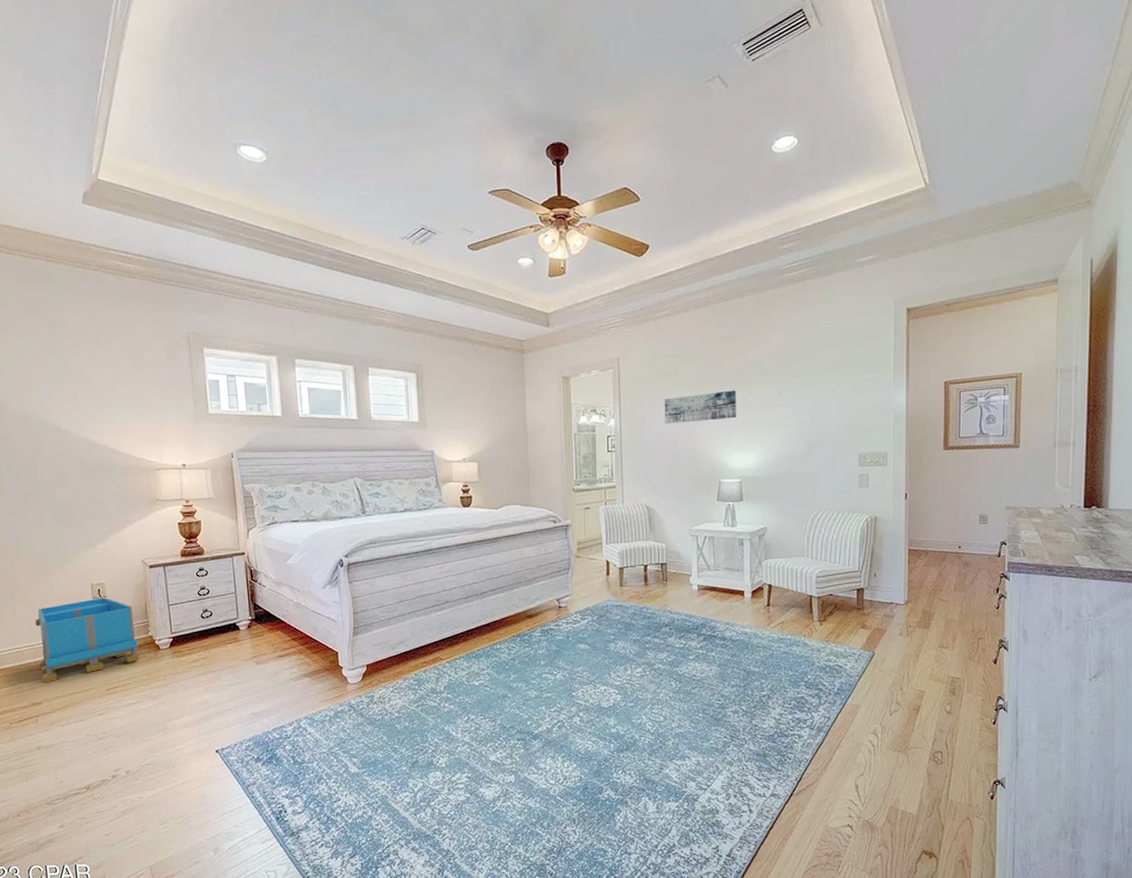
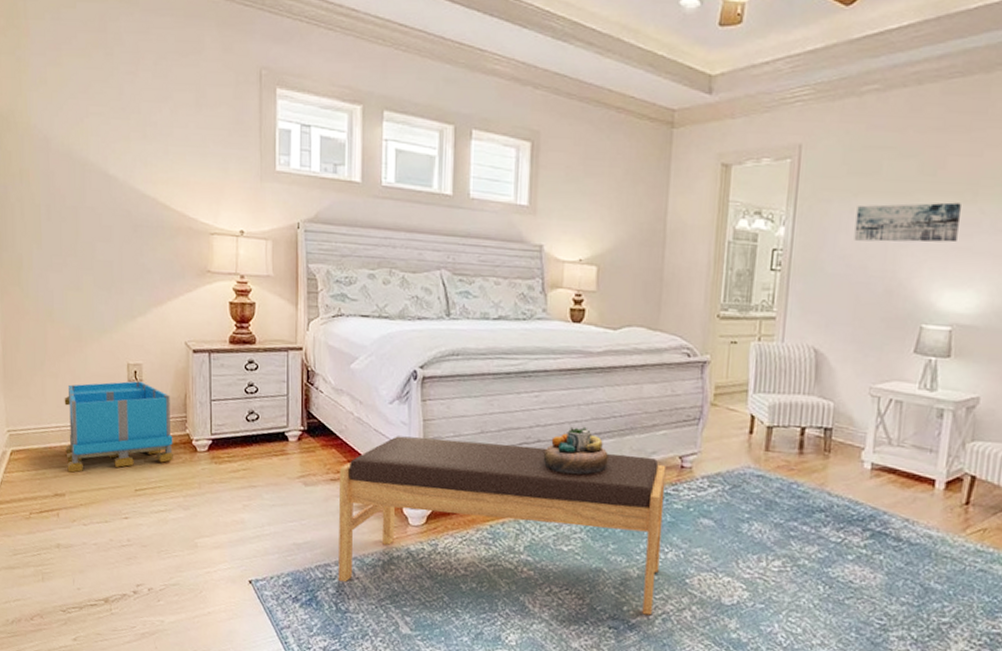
bench: none [285,603,551,739] -> present [338,436,667,616]
decorative bowl: none [451,586,503,625] -> present [543,426,608,475]

